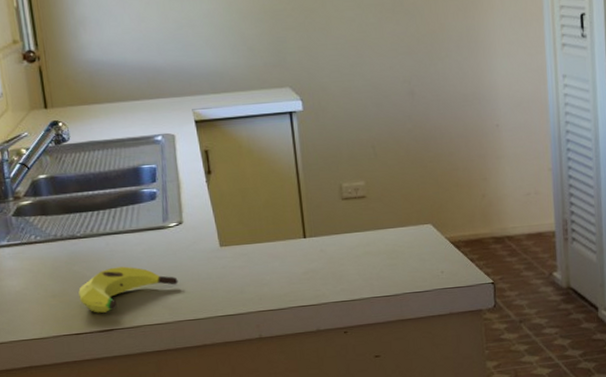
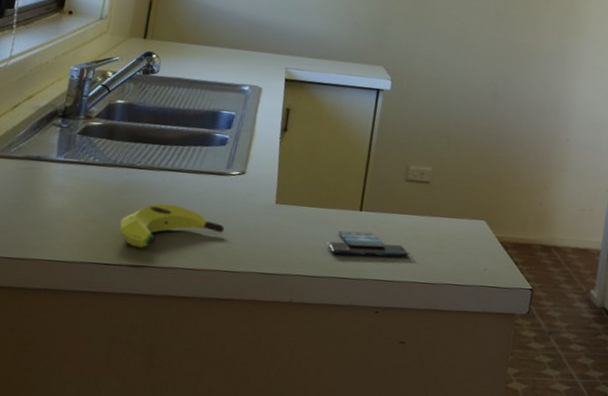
smartphone: none [280,256,363,284] -> present [327,230,409,257]

